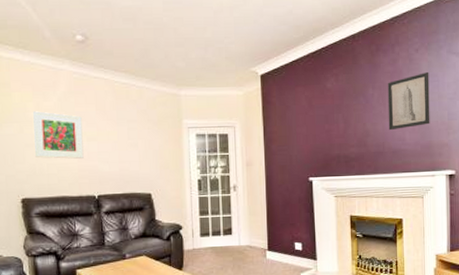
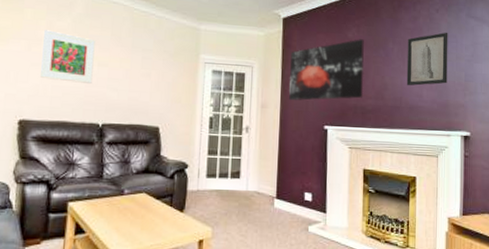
wall art: none [271,88,345,157] -> present [289,39,364,101]

